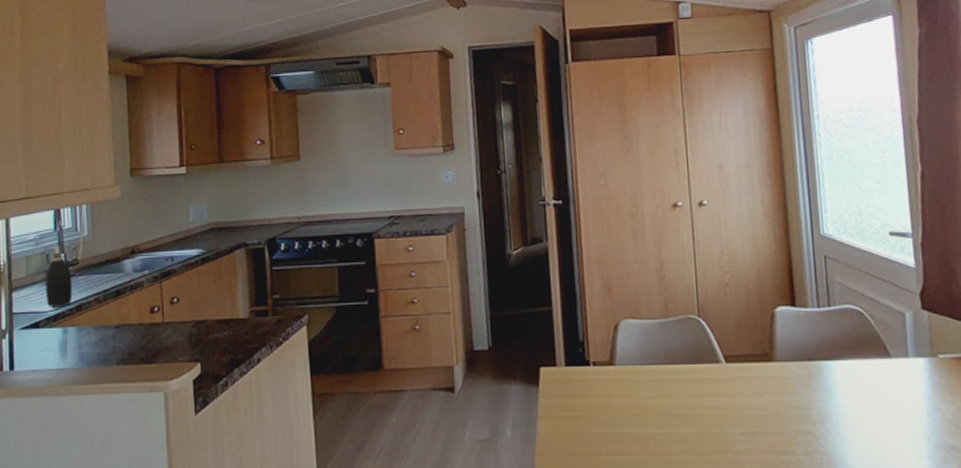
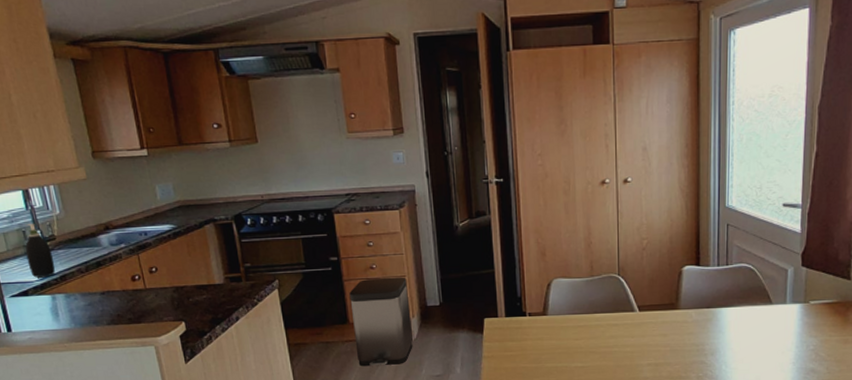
pedal bin: none [386,314,456,425] -> present [349,277,413,367]

